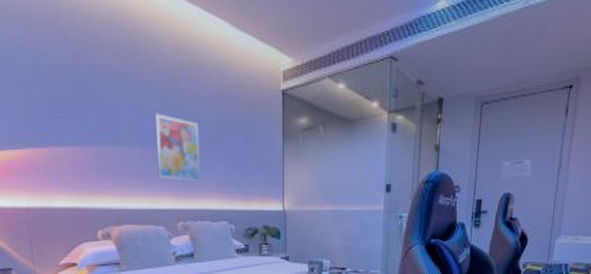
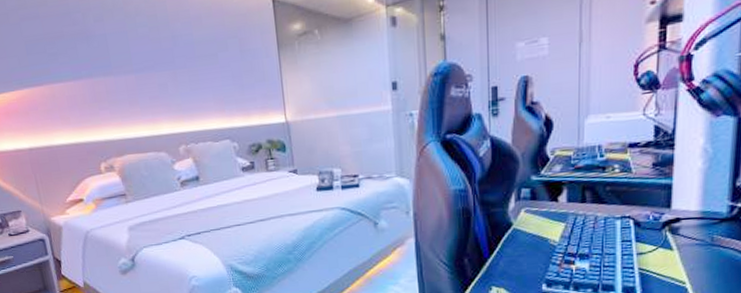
wall art: present [154,113,201,181] -> none [144,37,198,104]

